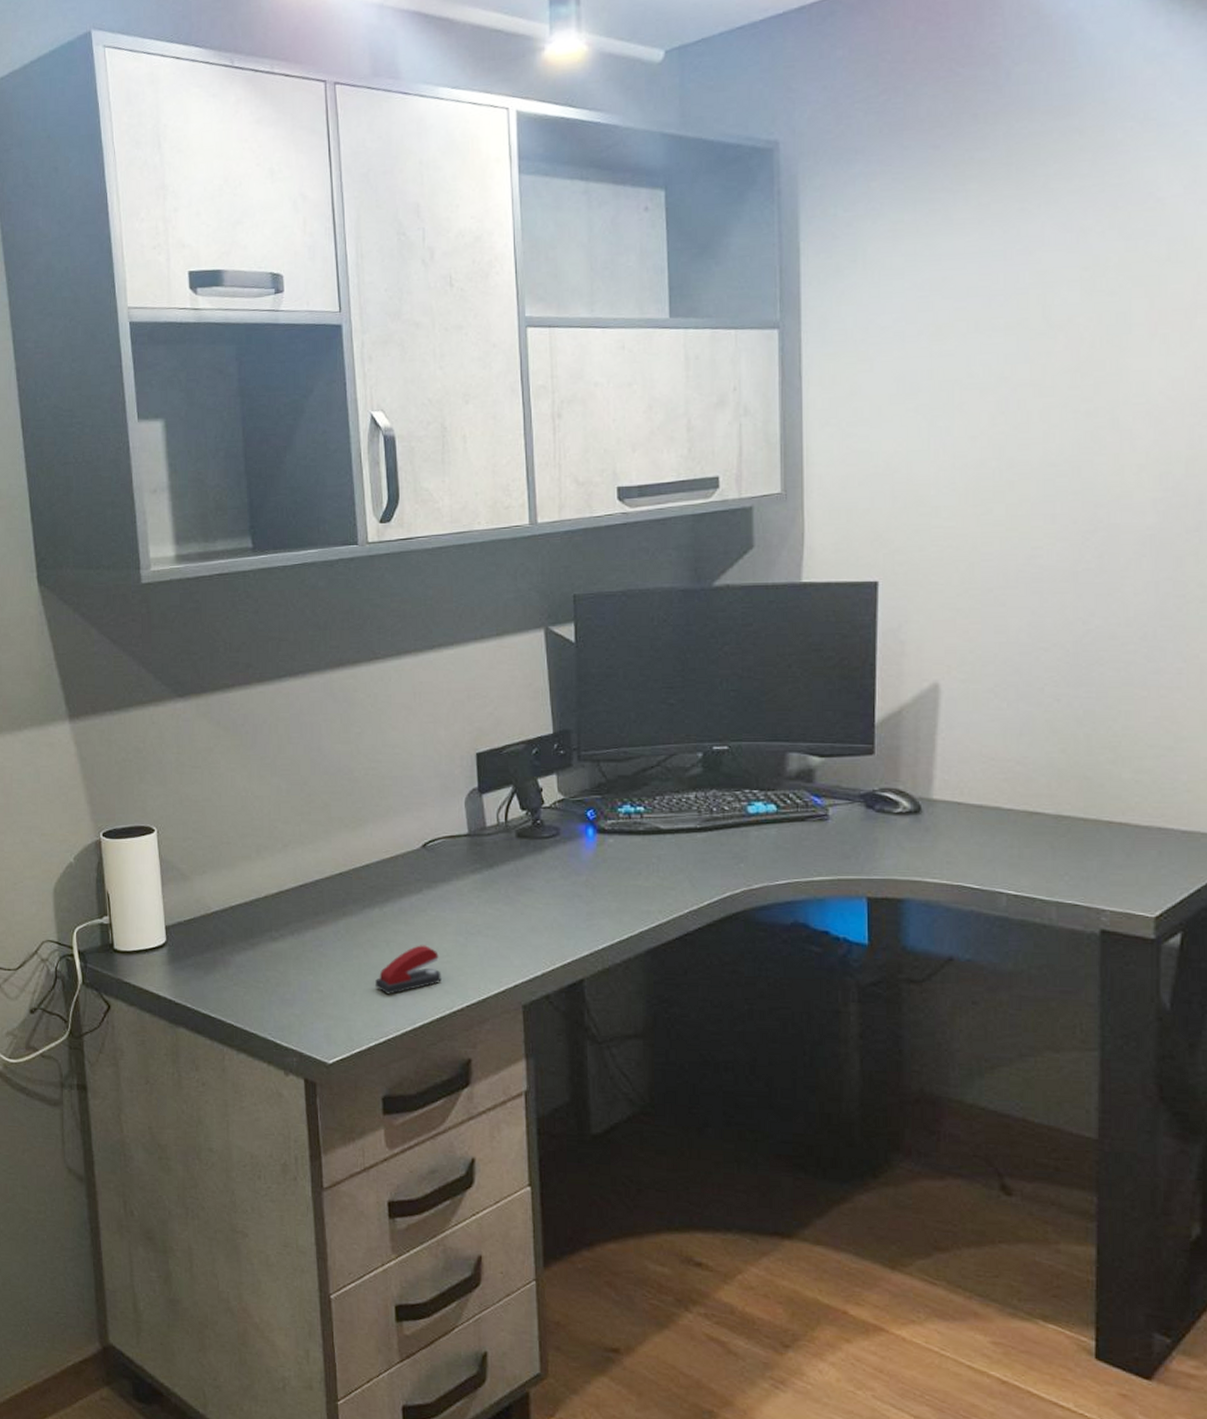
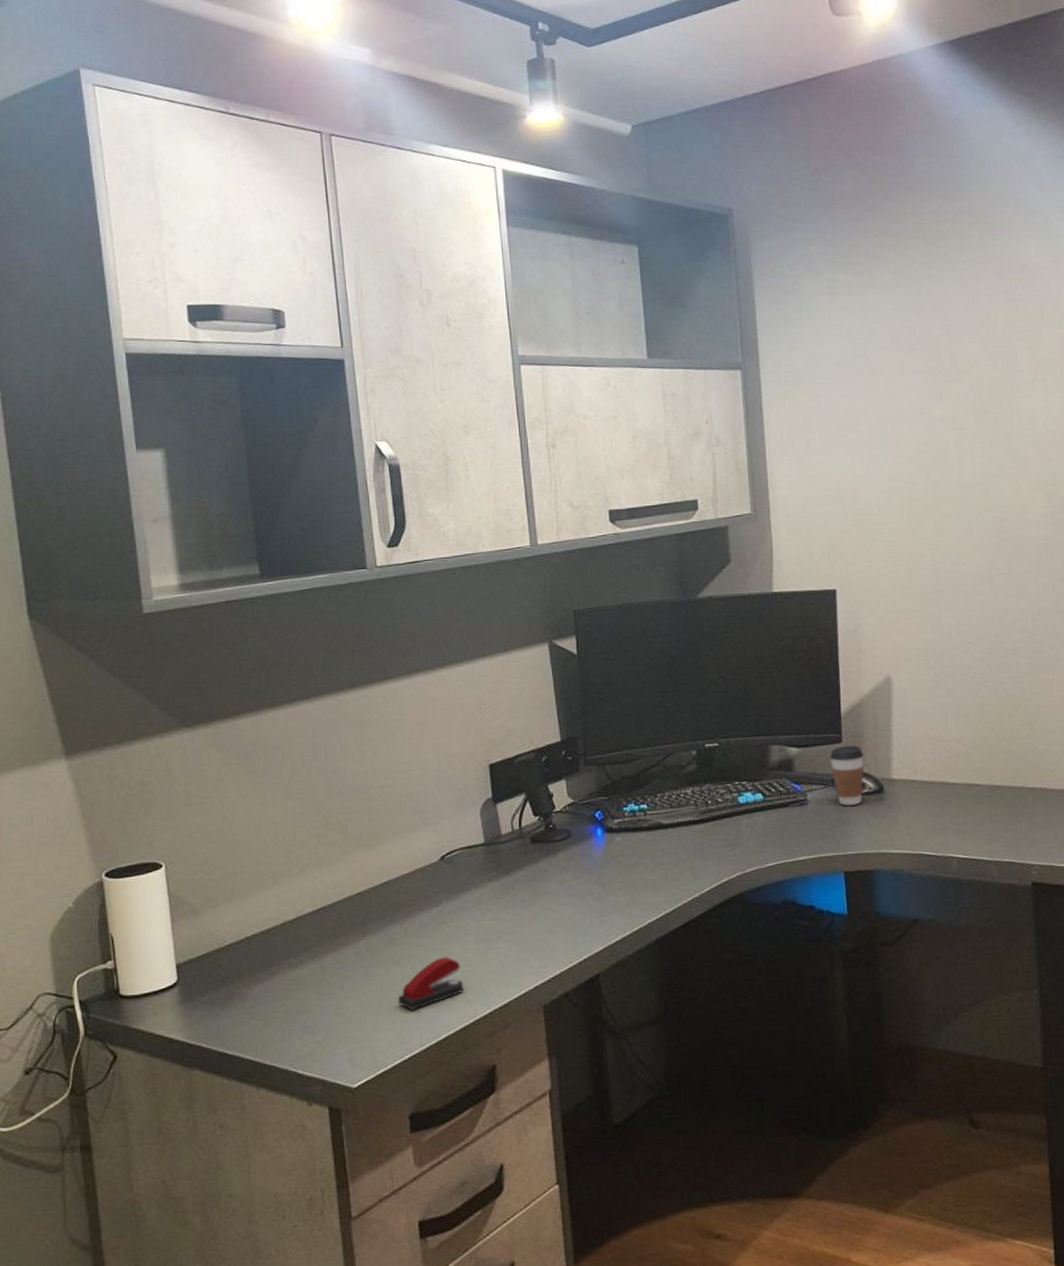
coffee cup: none [857,759,900,825] -> present [829,745,864,806]

